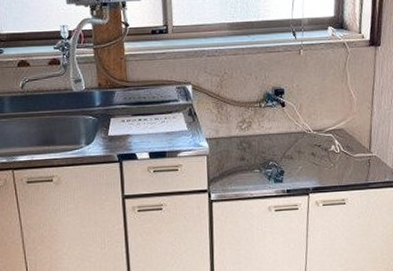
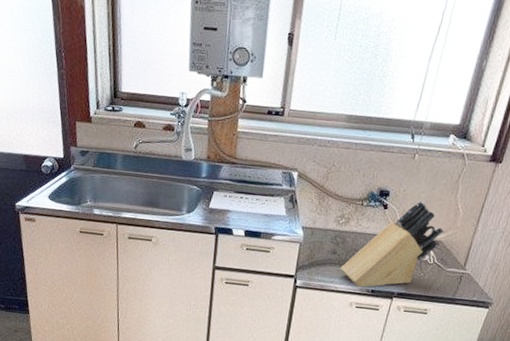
knife block: none [251,93,343,189] -> present [340,201,444,288]

